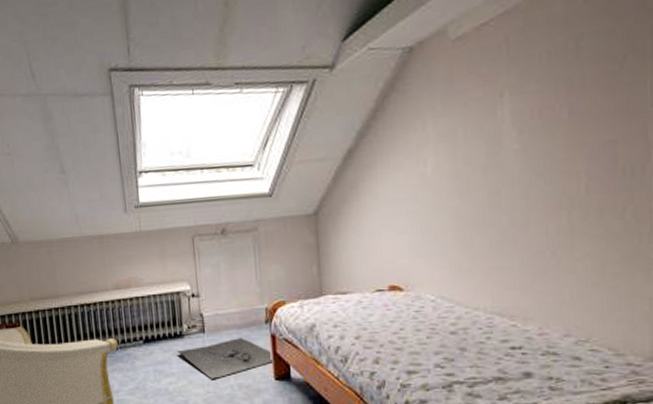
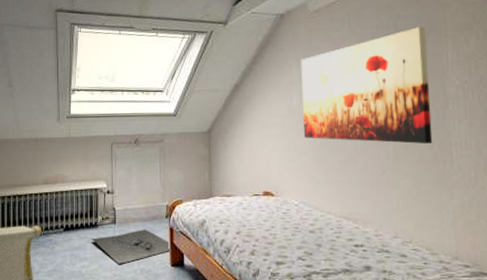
wall art: none [438,46,625,215] -> present [301,27,433,144]

